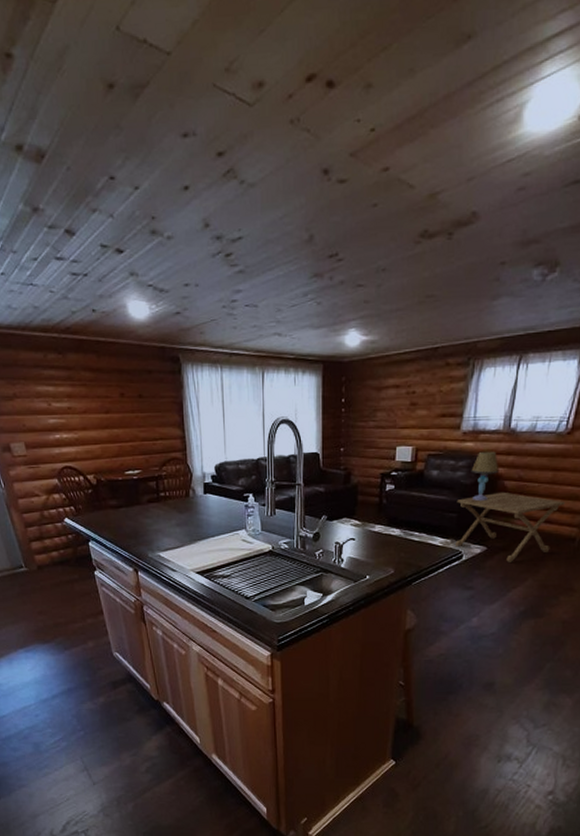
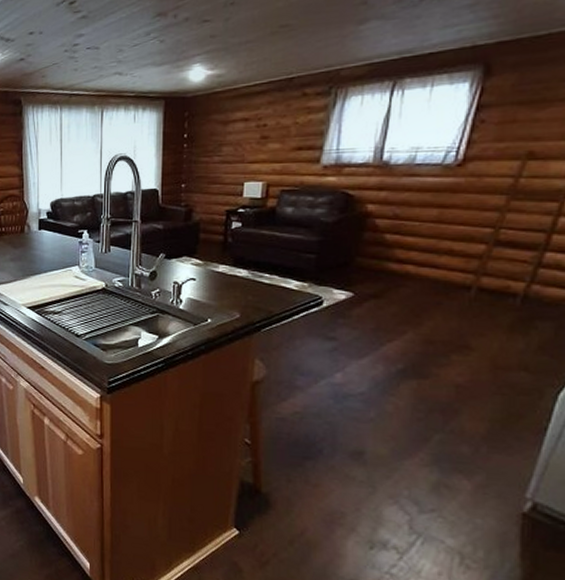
side table: present [456,492,566,562] -> none [314,231,457,312]
table lamp: present [471,451,498,502] -> none [333,186,367,242]

